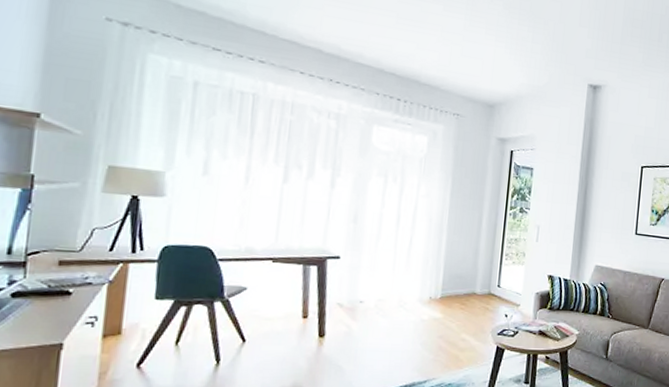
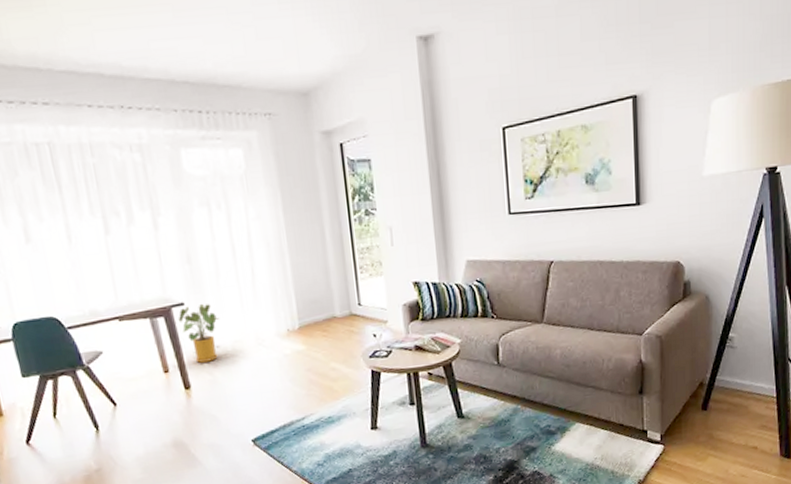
house plant: none [330,260,370,315] -> present [178,303,220,363]

